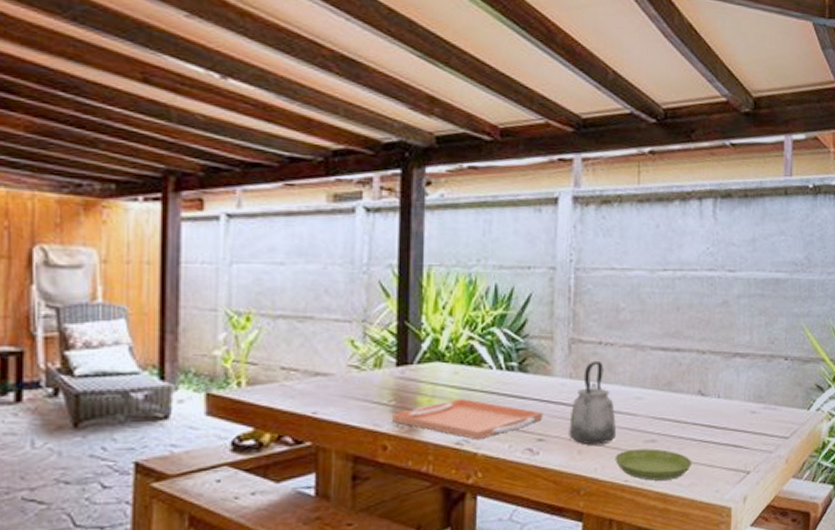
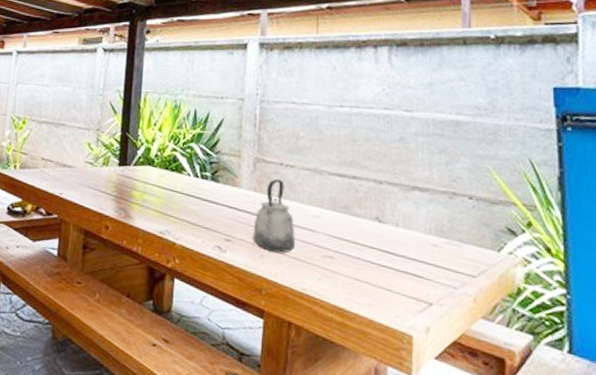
serving tray: present [393,399,543,440] -> none [114,197,231,233]
saucer: present [615,448,692,481] -> none [294,261,370,297]

